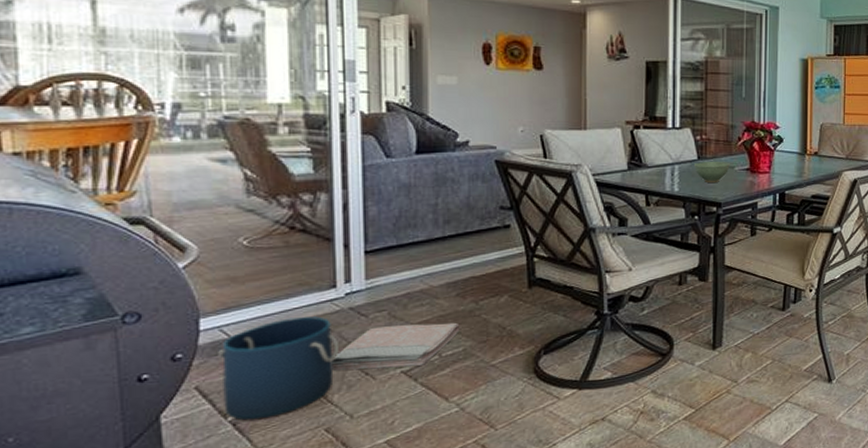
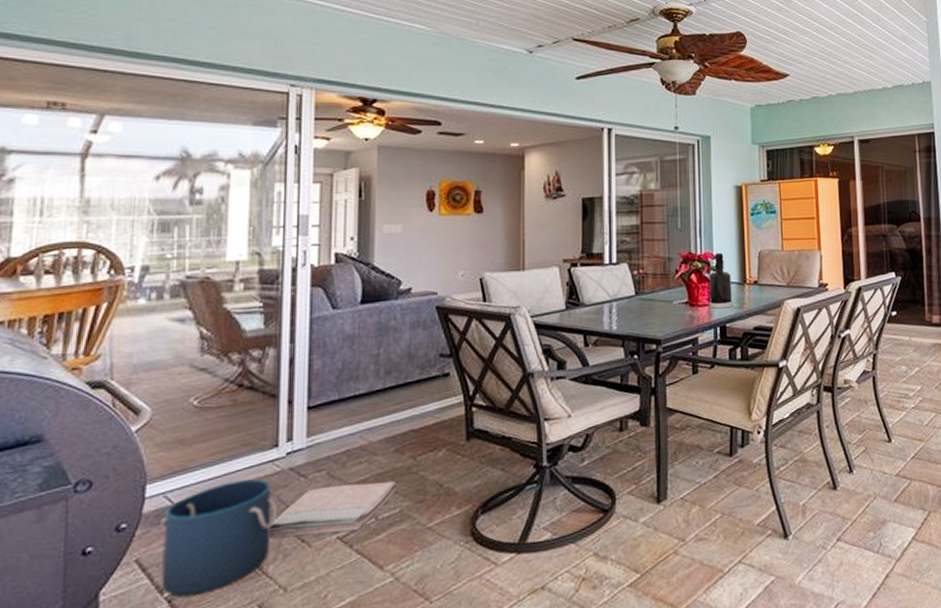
bowl: present [693,162,730,184] -> none [631,296,668,320]
spray bottle: none [771,123,793,176] -> present [709,252,733,309]

